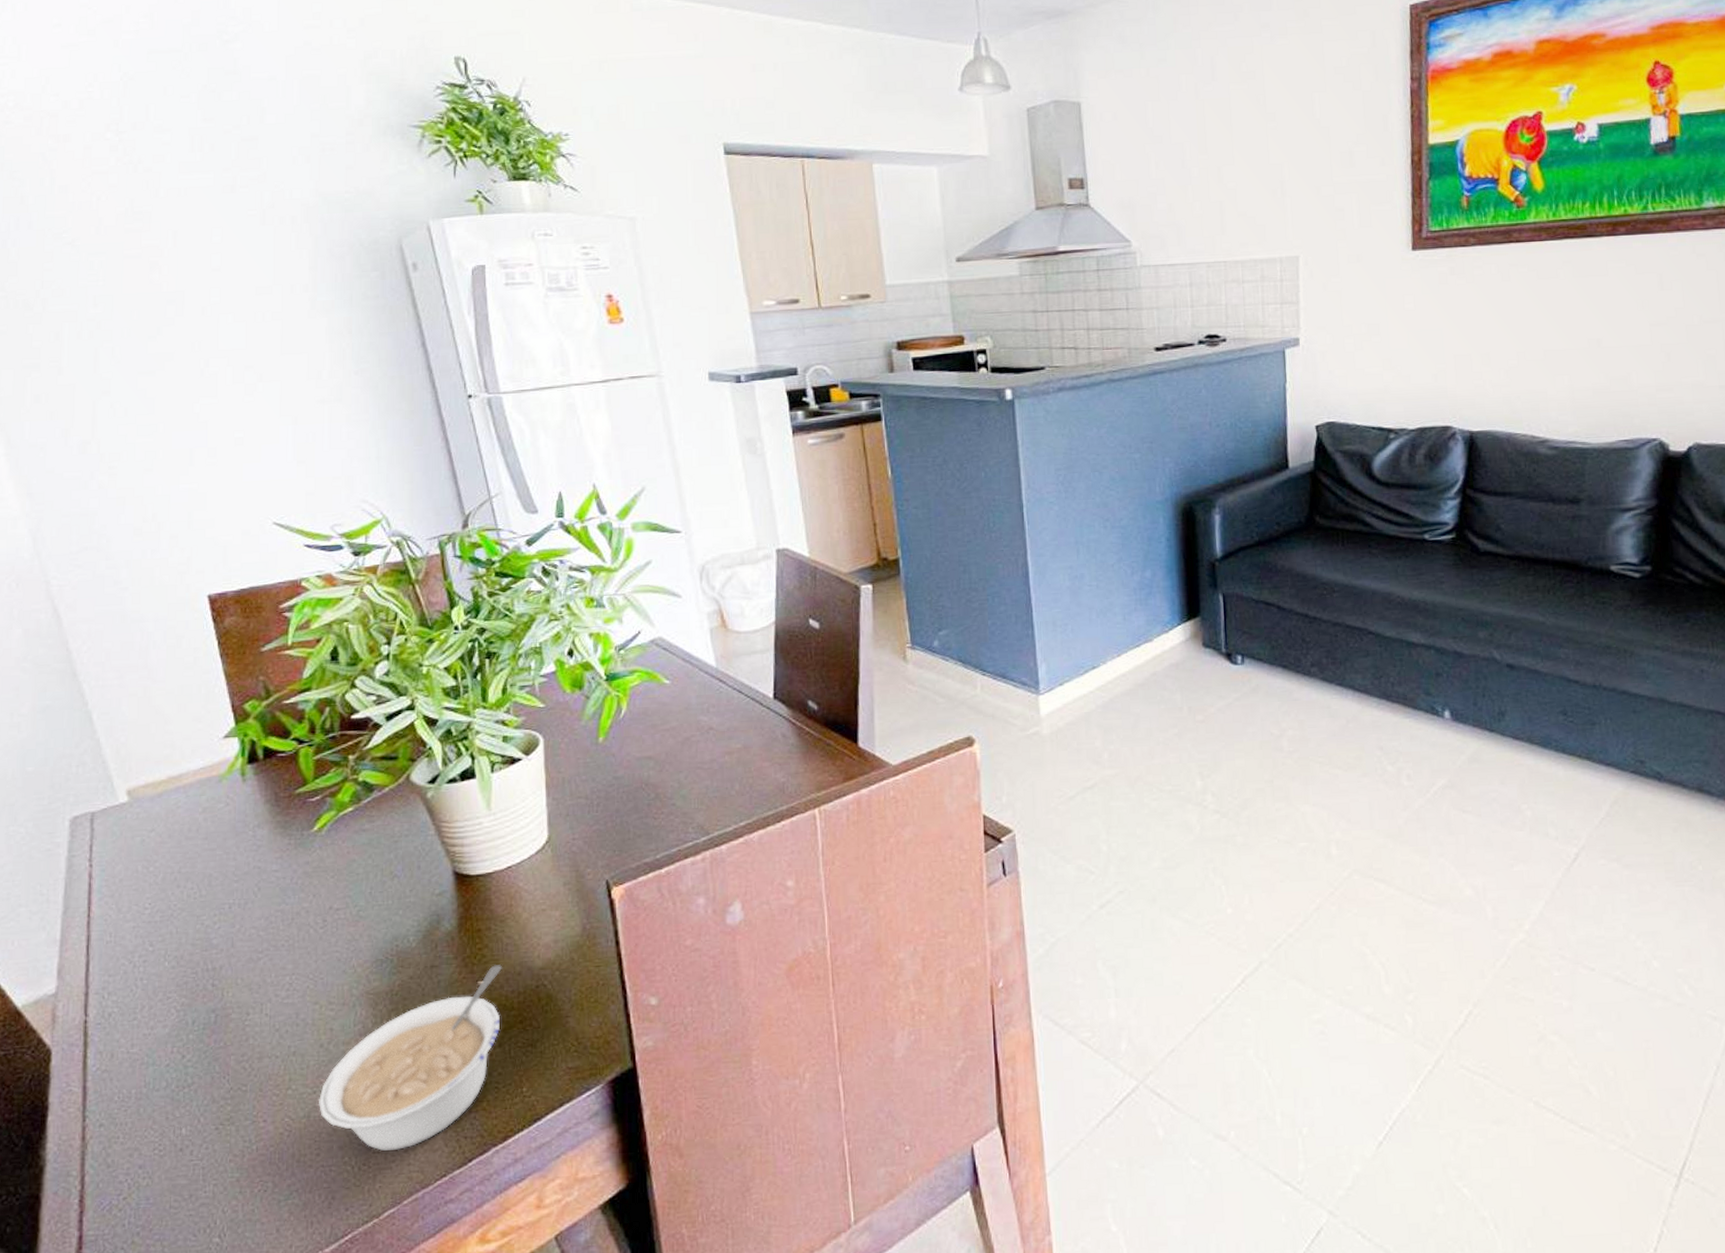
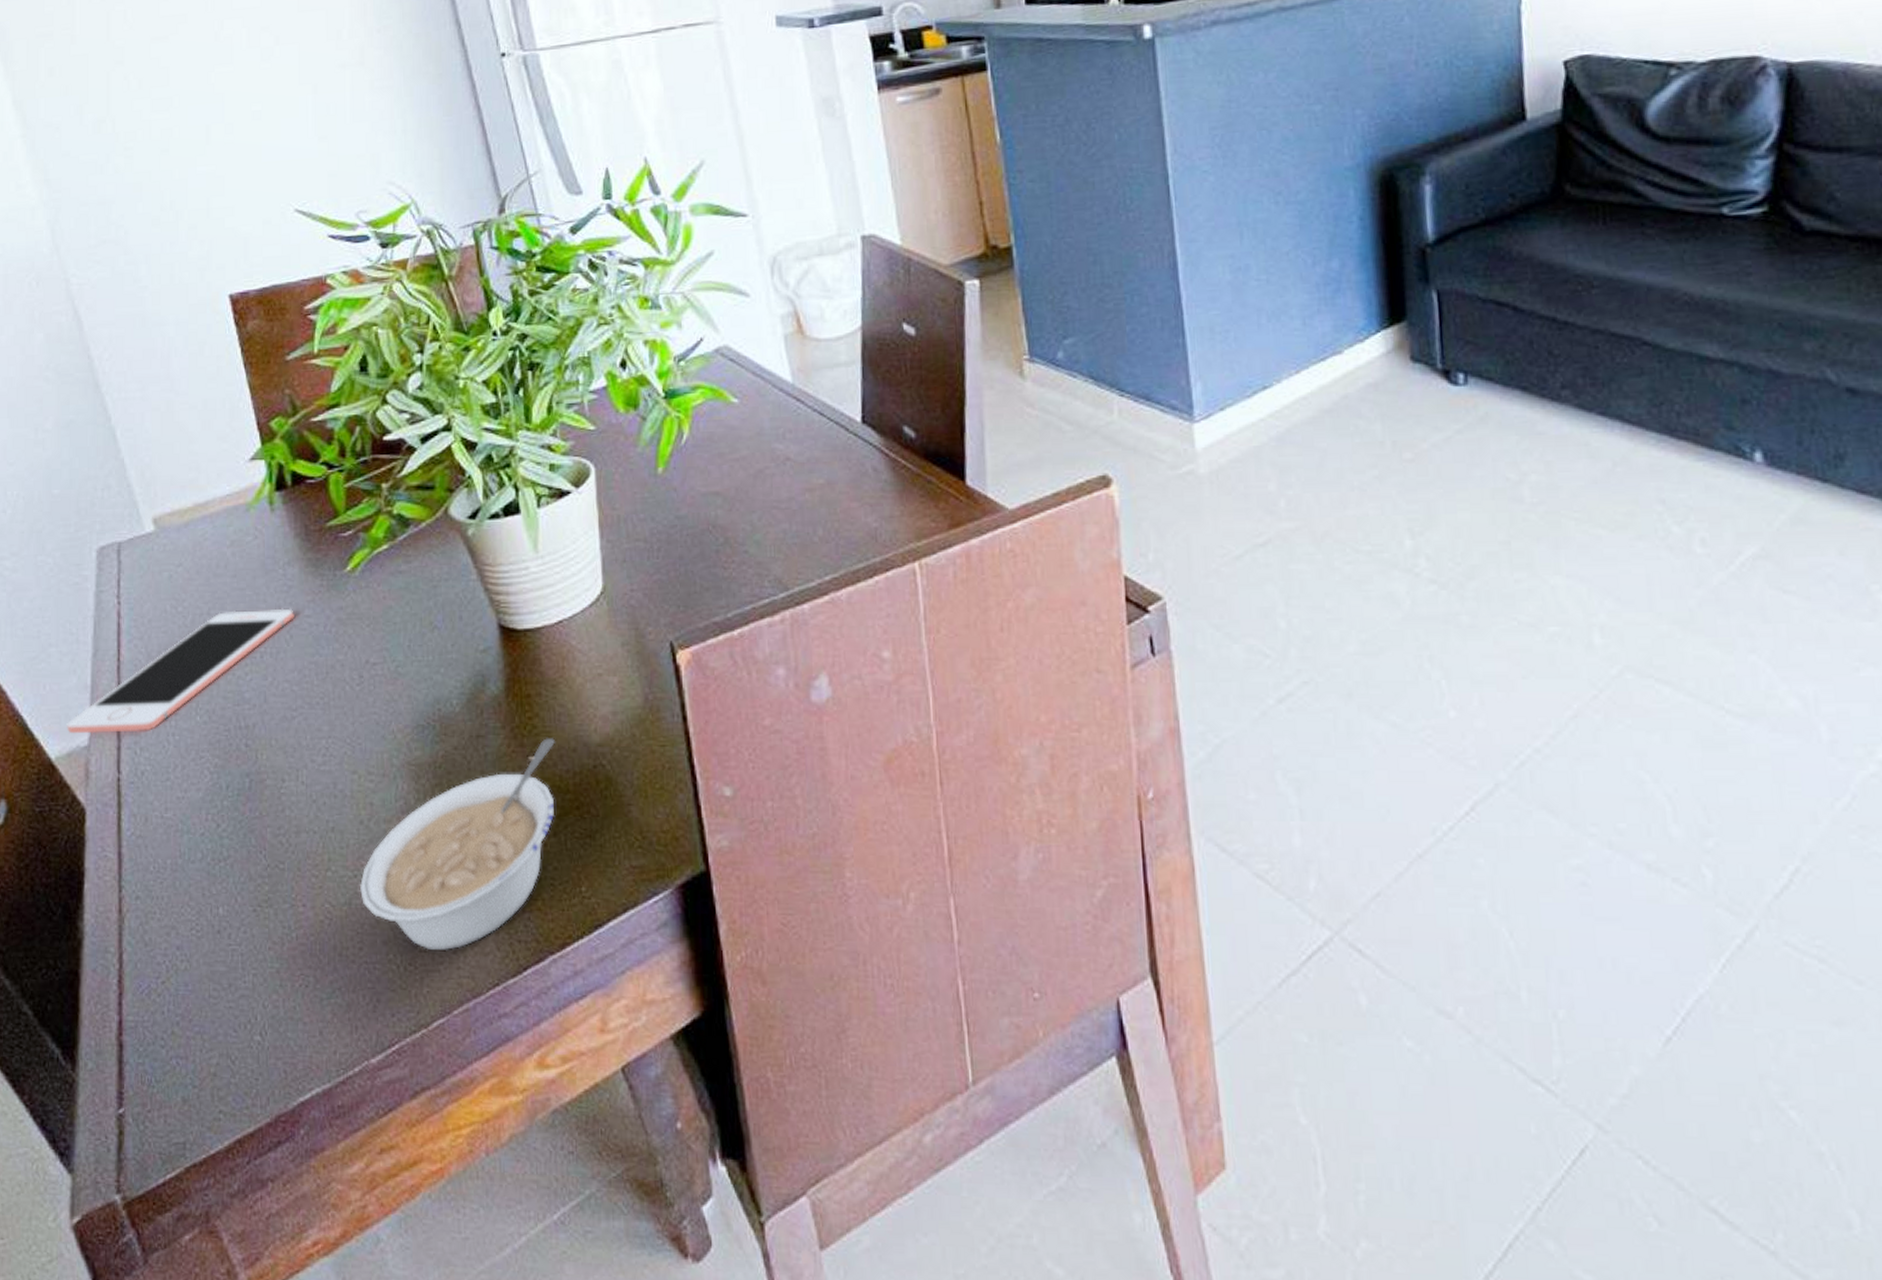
cell phone: none [34,864,263,984] -> present [66,608,294,734]

